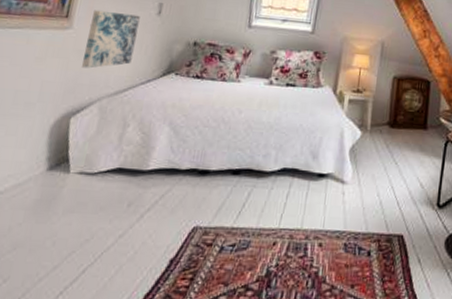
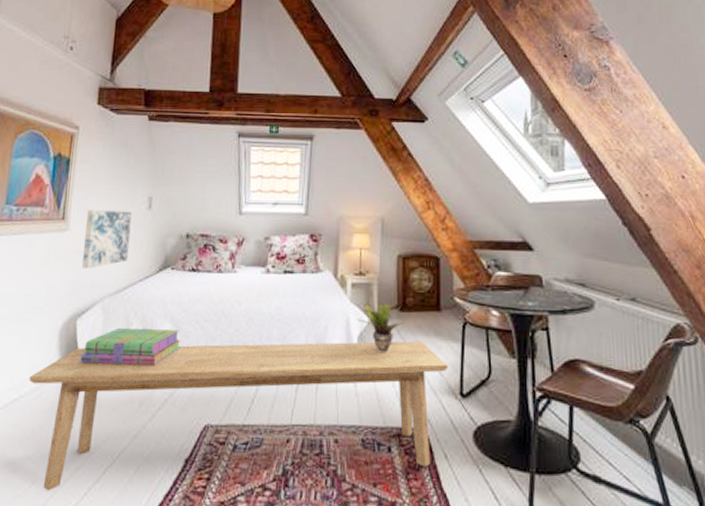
bench: none [11,146,429,290] -> present [28,341,448,492]
stack of books: none [70,128,178,167] -> present [80,327,181,366]
potted plant: none [350,119,392,164] -> present [356,304,402,352]

